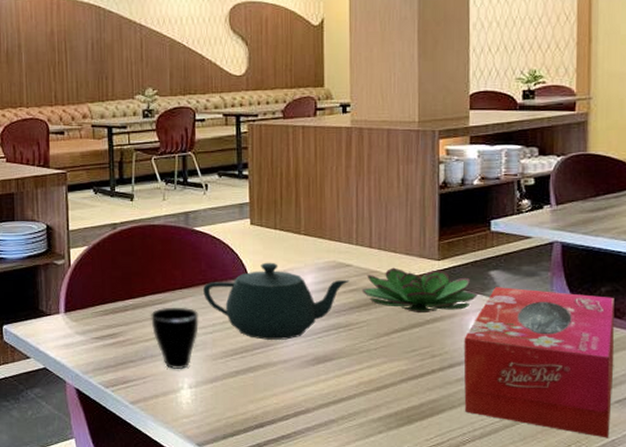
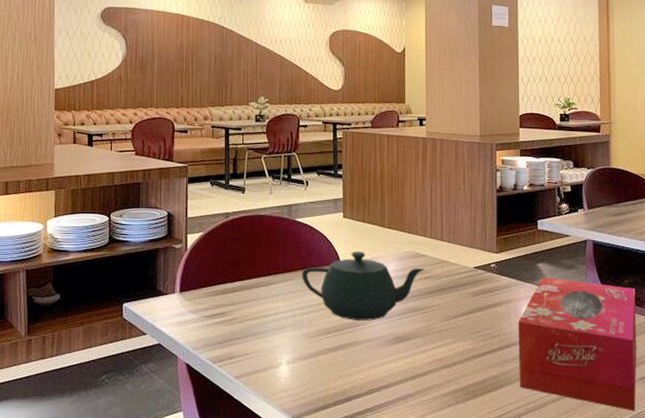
cup: present [151,307,199,370] -> none [256,289,297,347]
succulent plant: present [361,267,478,314] -> none [434,258,528,299]

